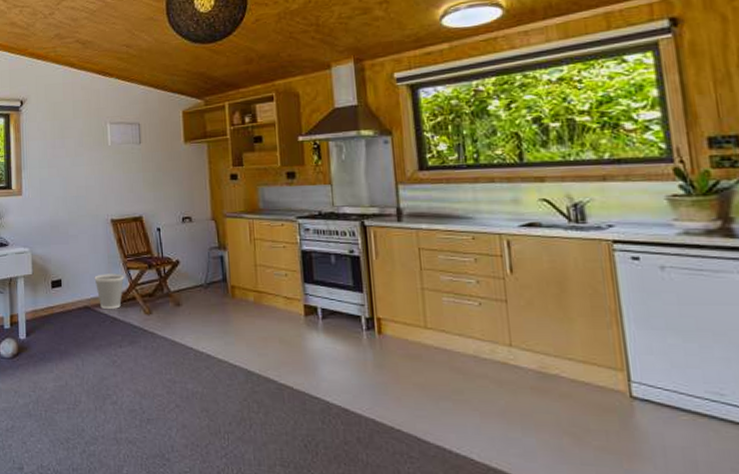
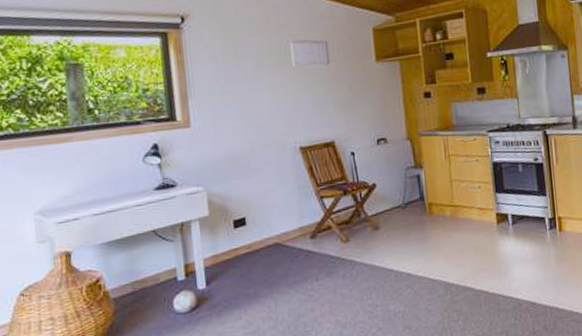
wastebasket: present [94,273,124,310] -> none [284,204,318,244]

